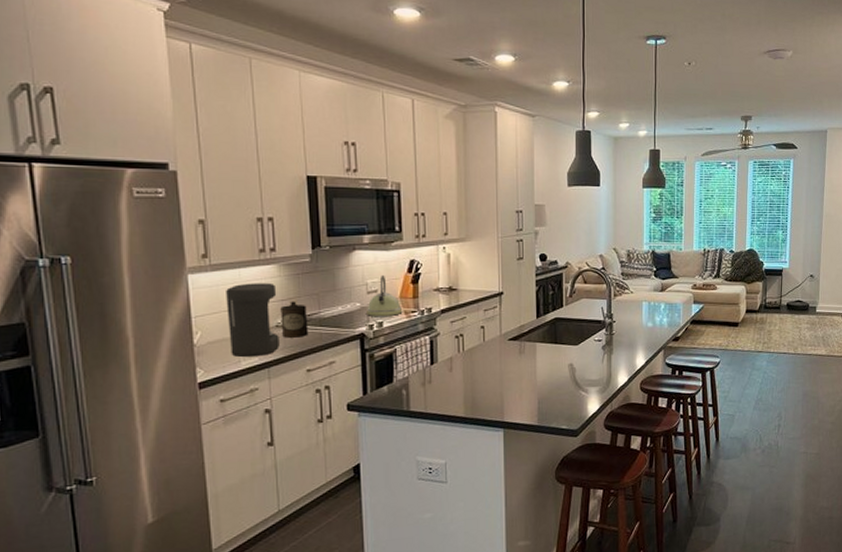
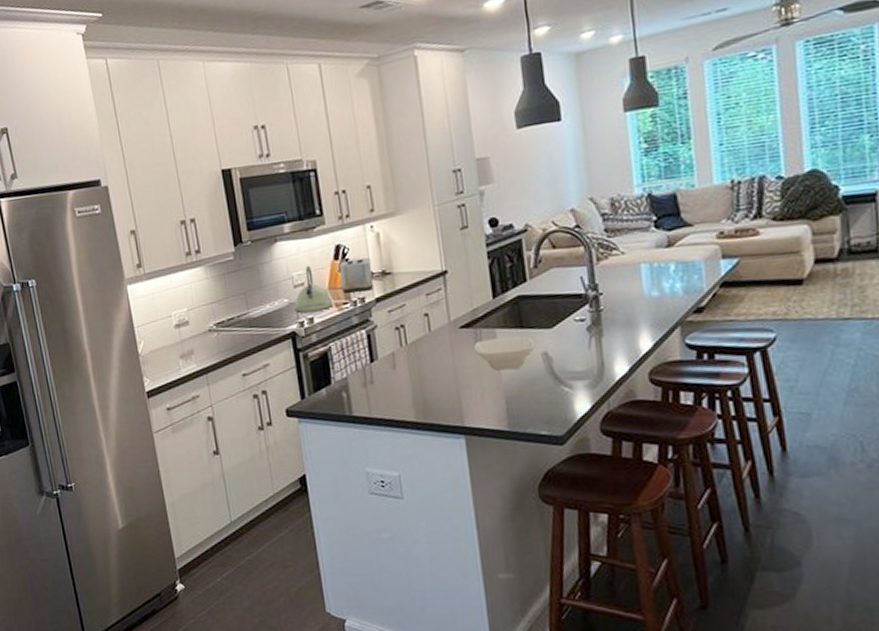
coffee maker: present [226,282,280,357] -> none [161,286,214,364]
canister: present [280,301,309,338] -> none [211,302,240,342]
toaster: none [411,274,442,303] -> present [339,257,375,293]
bowl: none [518,350,564,377] -> present [474,336,535,371]

